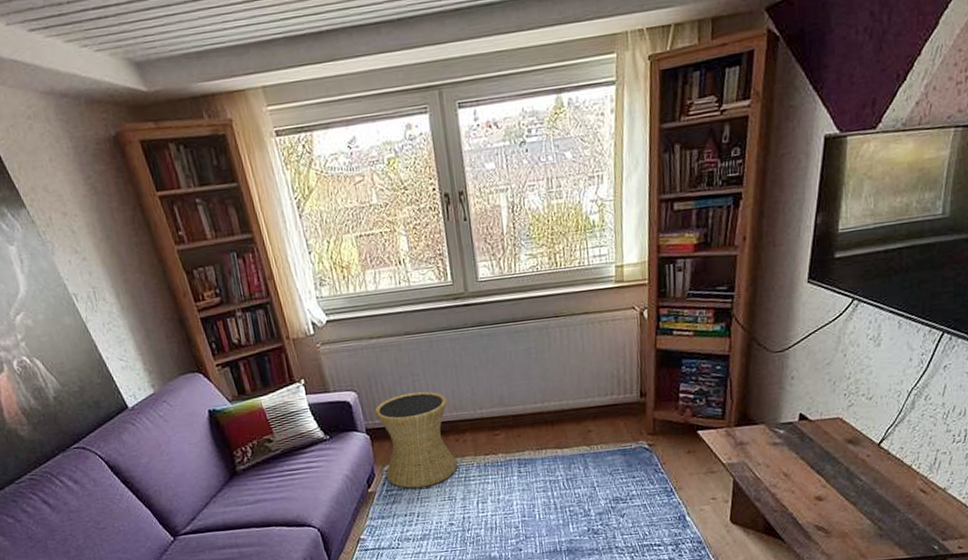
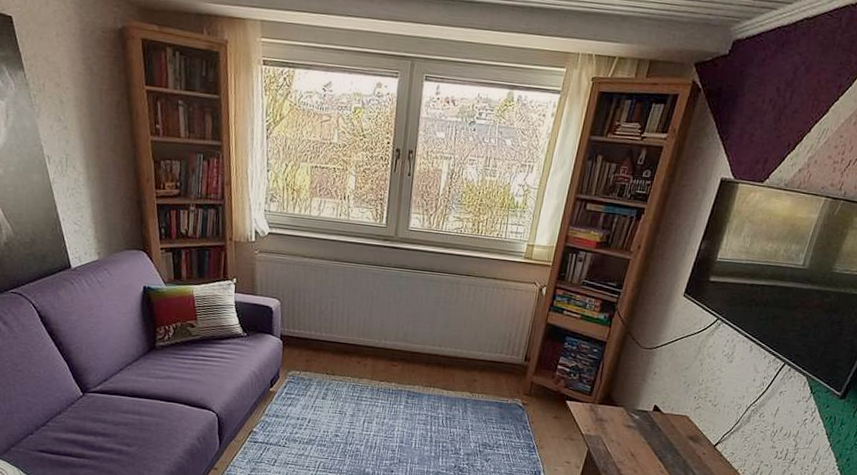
side table: present [375,391,458,489] -> none [289,311,358,398]

